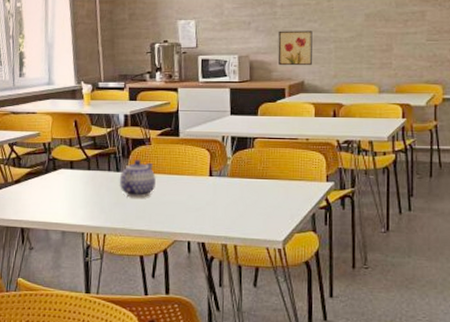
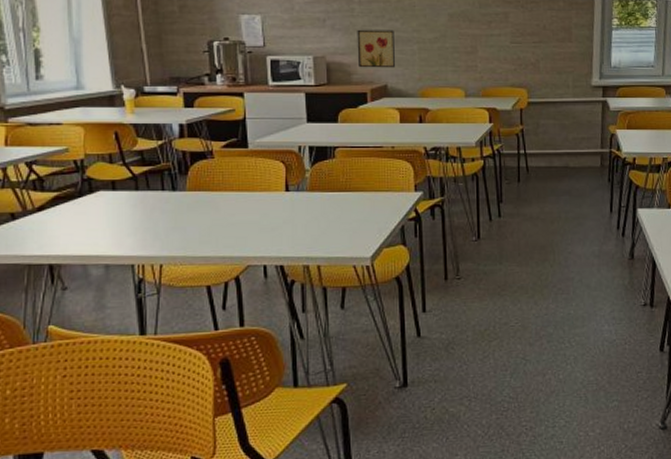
teapot: present [119,159,156,198] -> none [176,176,222,220]

